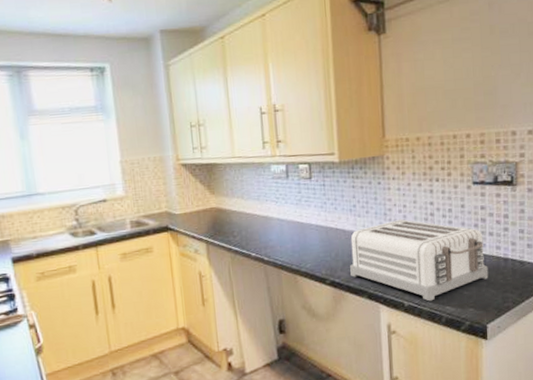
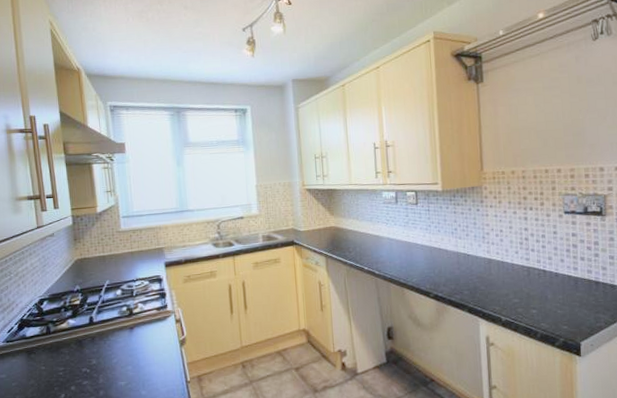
toaster: present [350,219,489,301] -> none [452,242,581,318]

